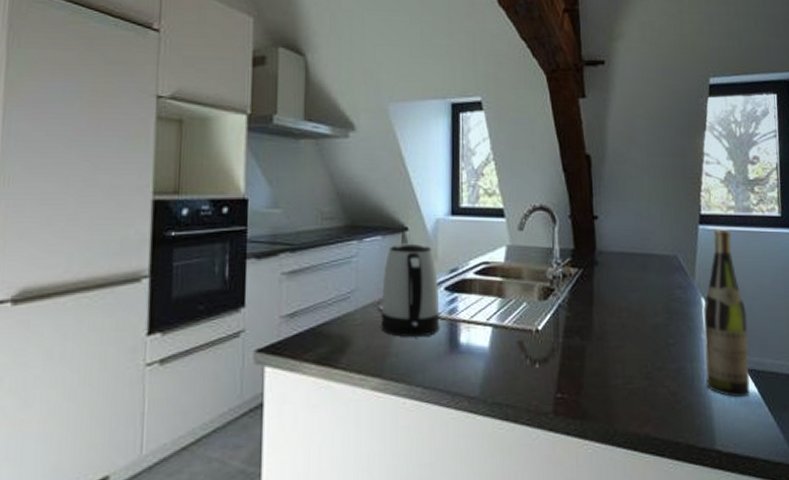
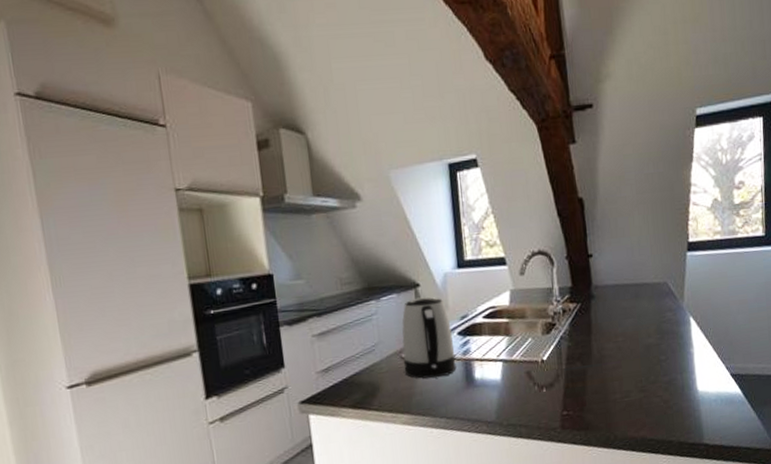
wine bottle: present [703,228,750,398] -> none [692,253,734,399]

